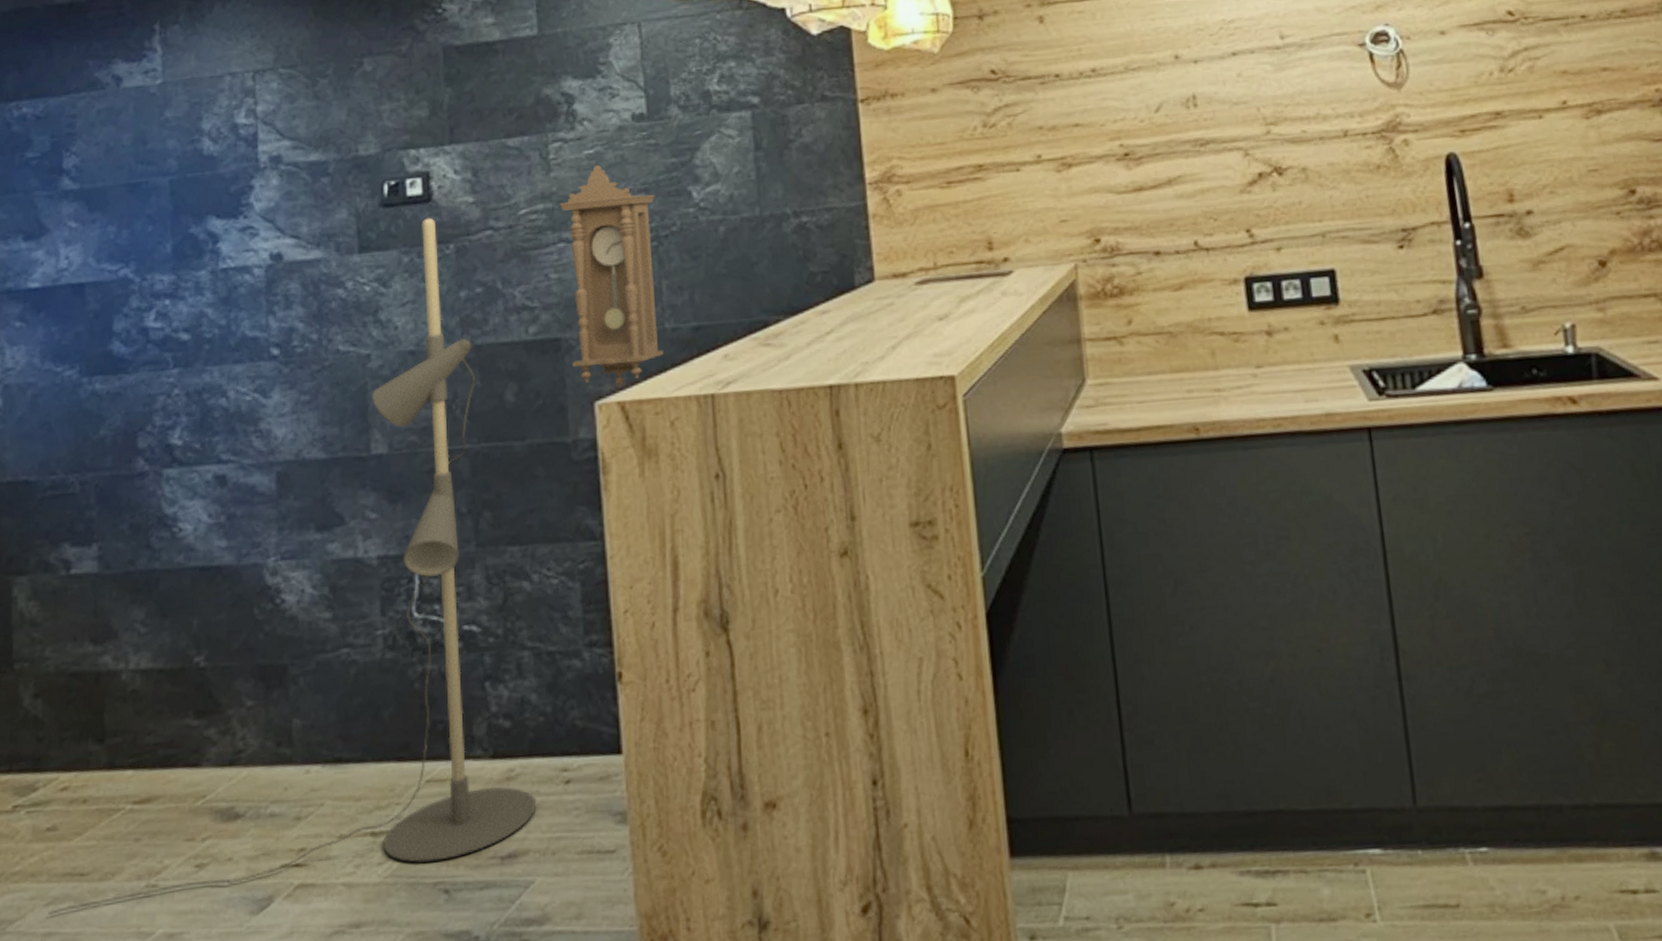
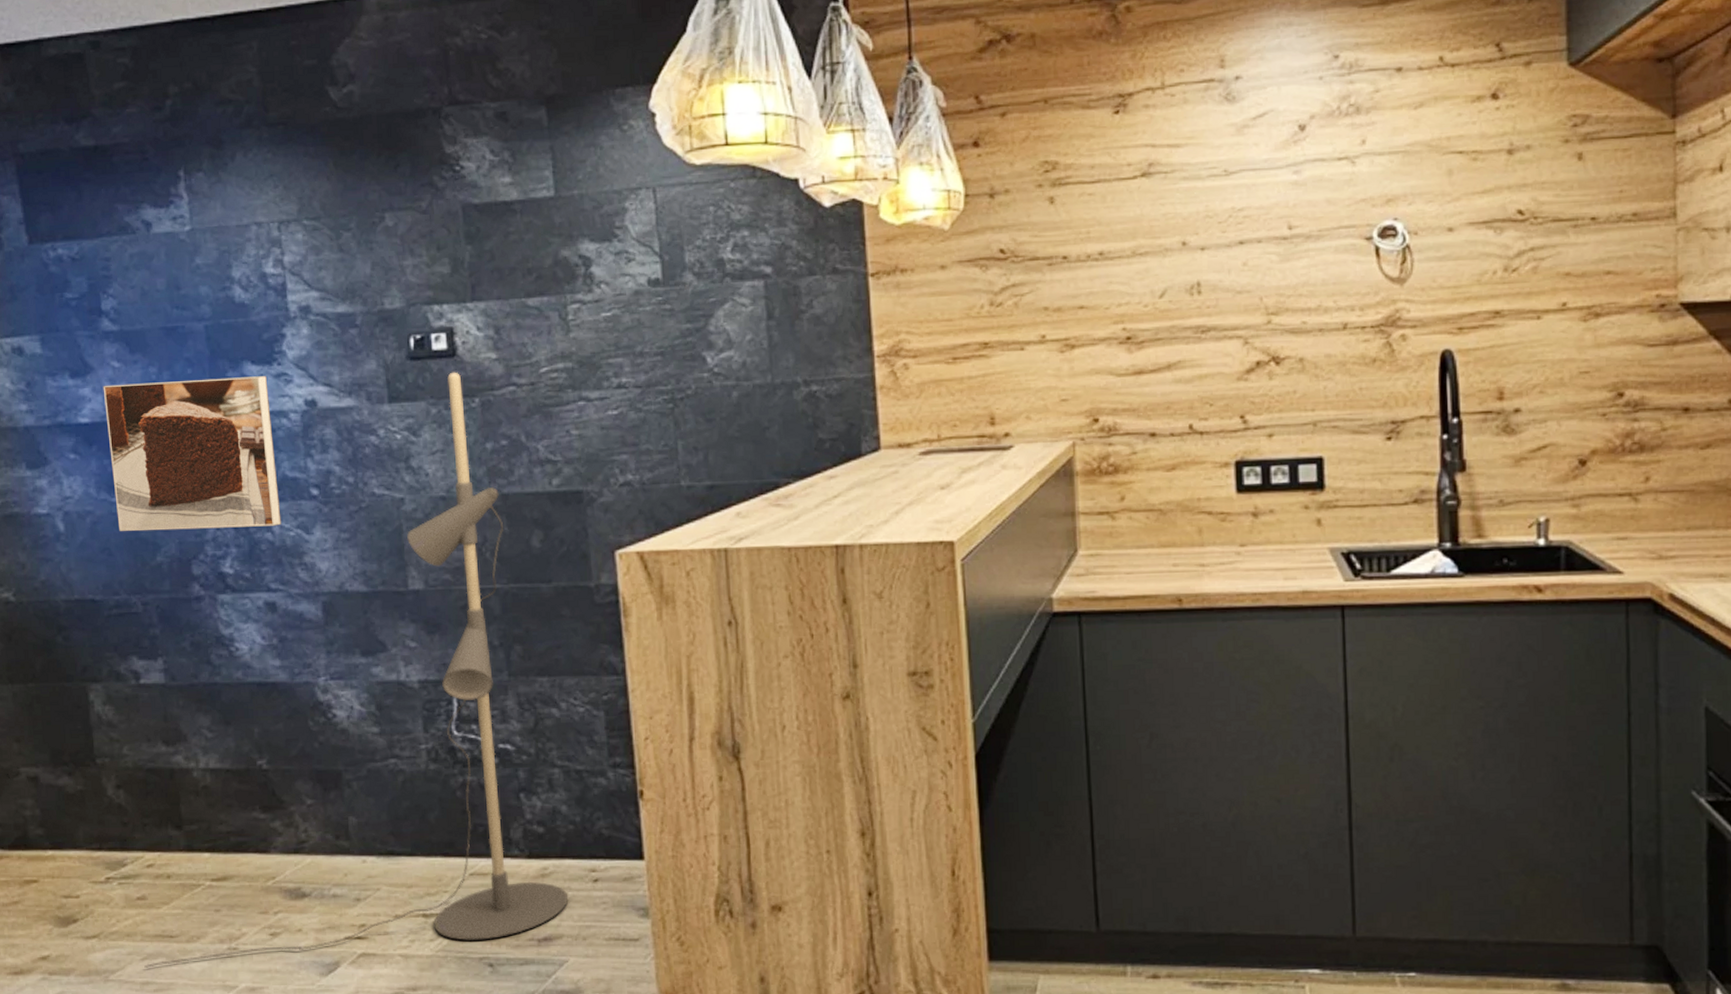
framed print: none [57,230,238,404] -> present [103,376,282,531]
pendulum clock: present [559,165,664,388] -> none [579,328,680,539]

